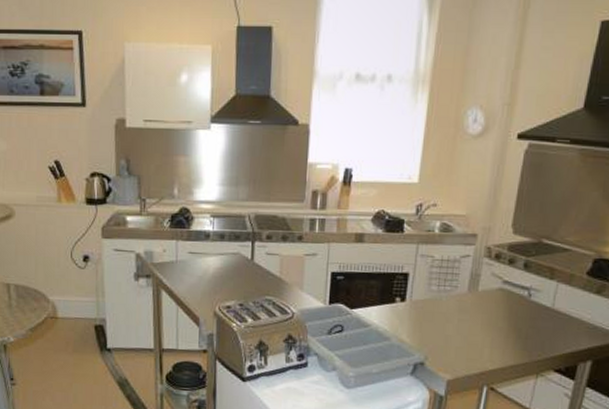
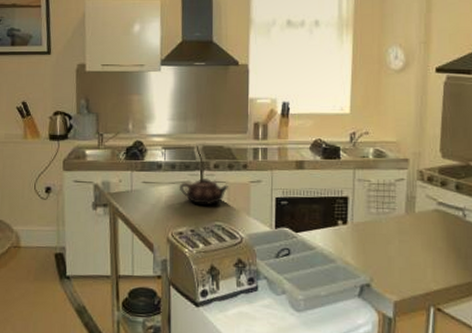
teapot: none [229,250,281,278] -> present [180,178,228,205]

